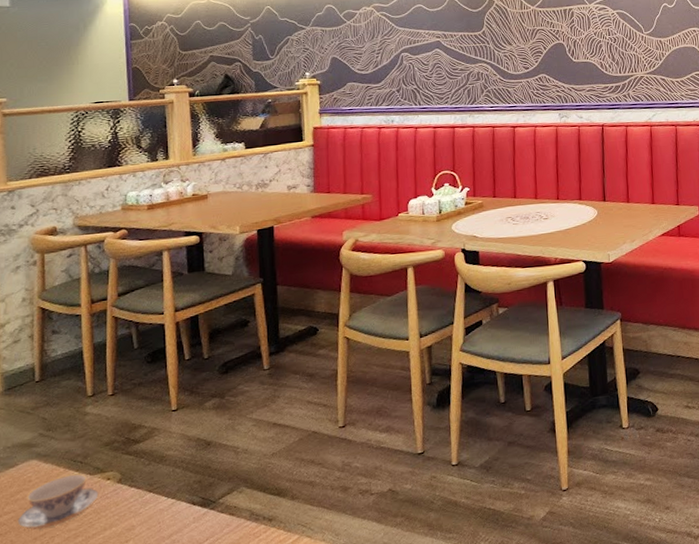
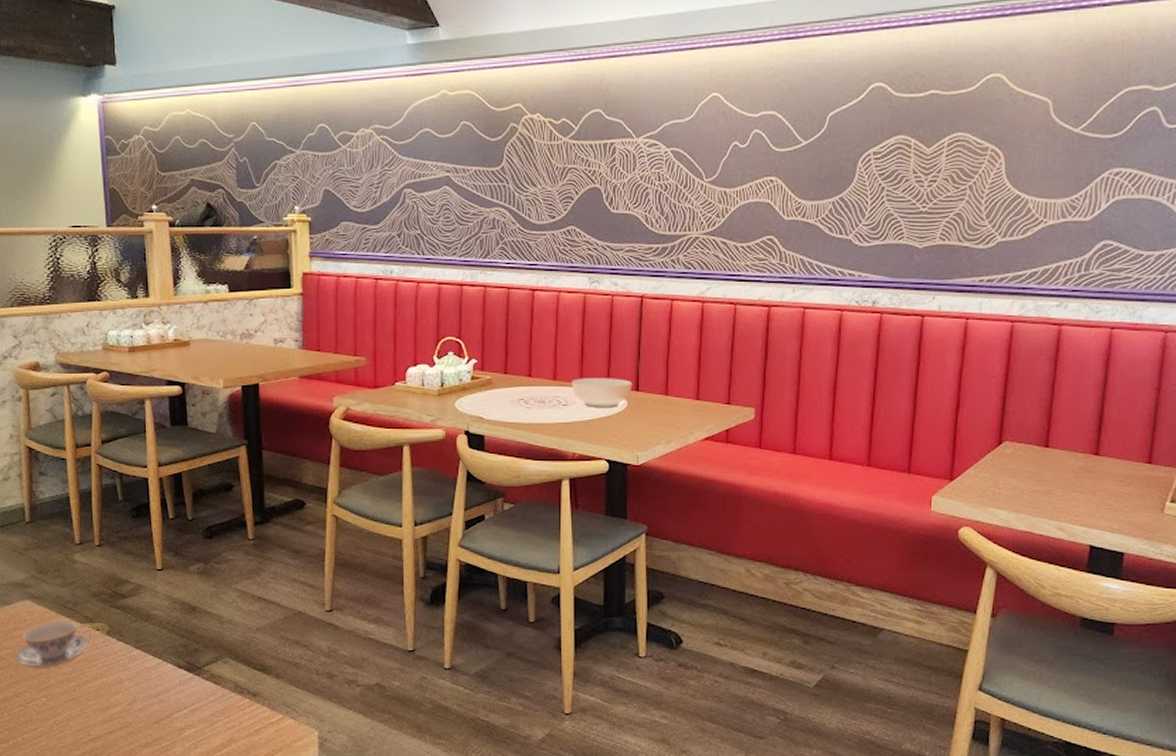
bowl: none [549,192,601,218] -> present [571,378,633,407]

